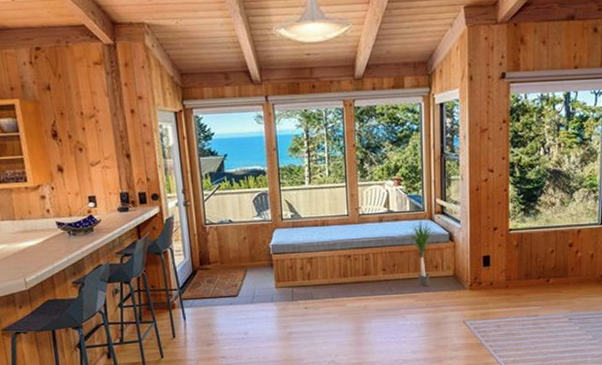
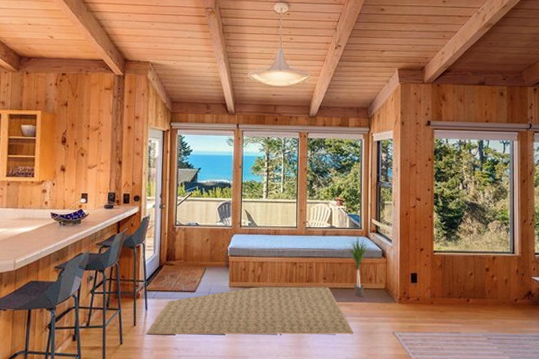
rug: none [188,279,420,346] -> present [146,286,354,335]

